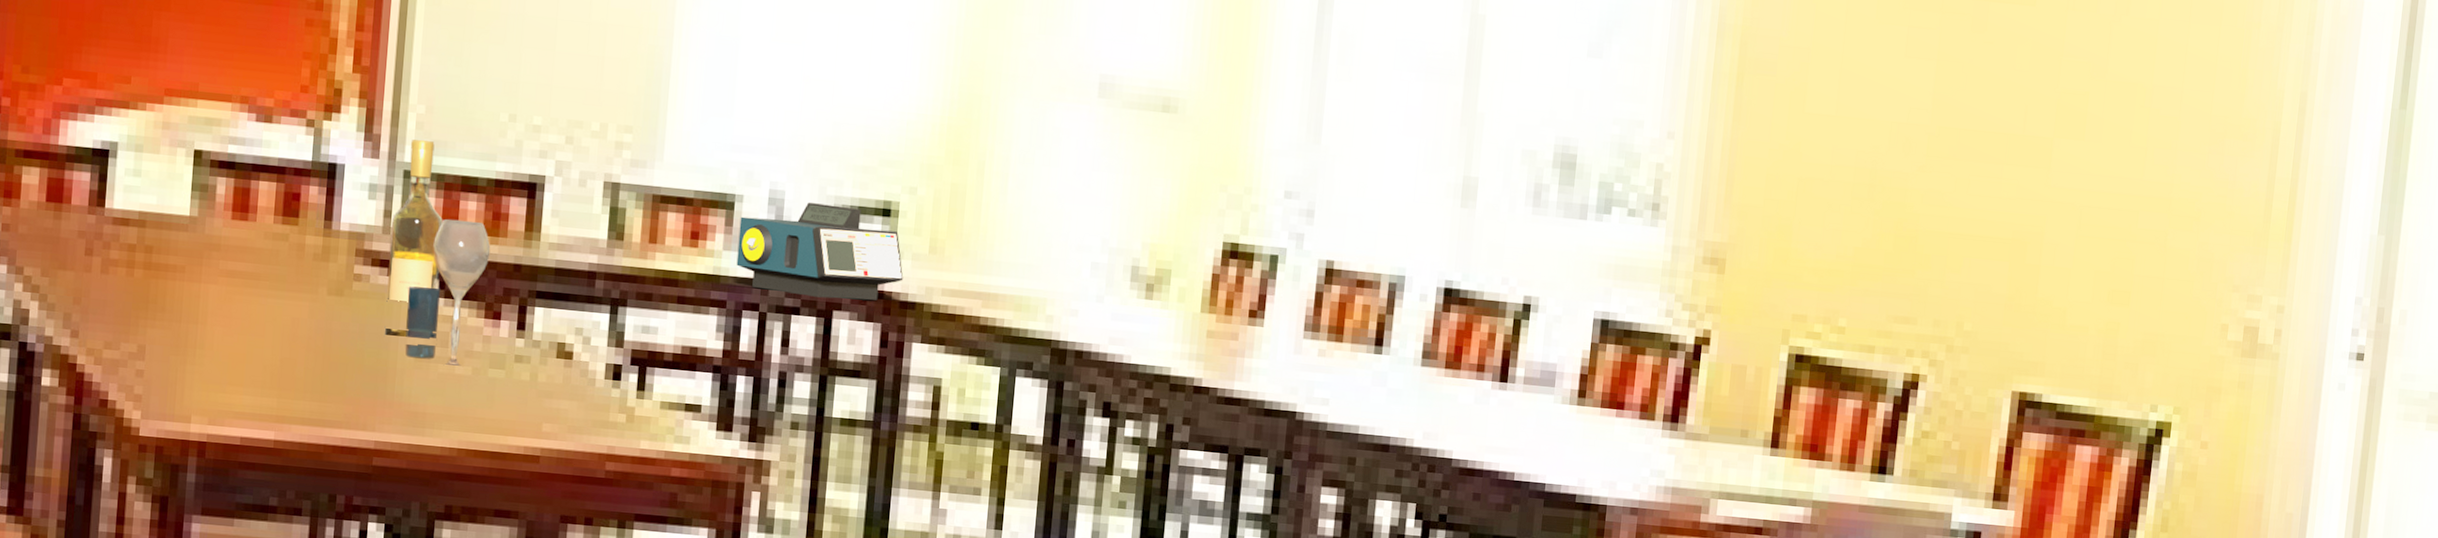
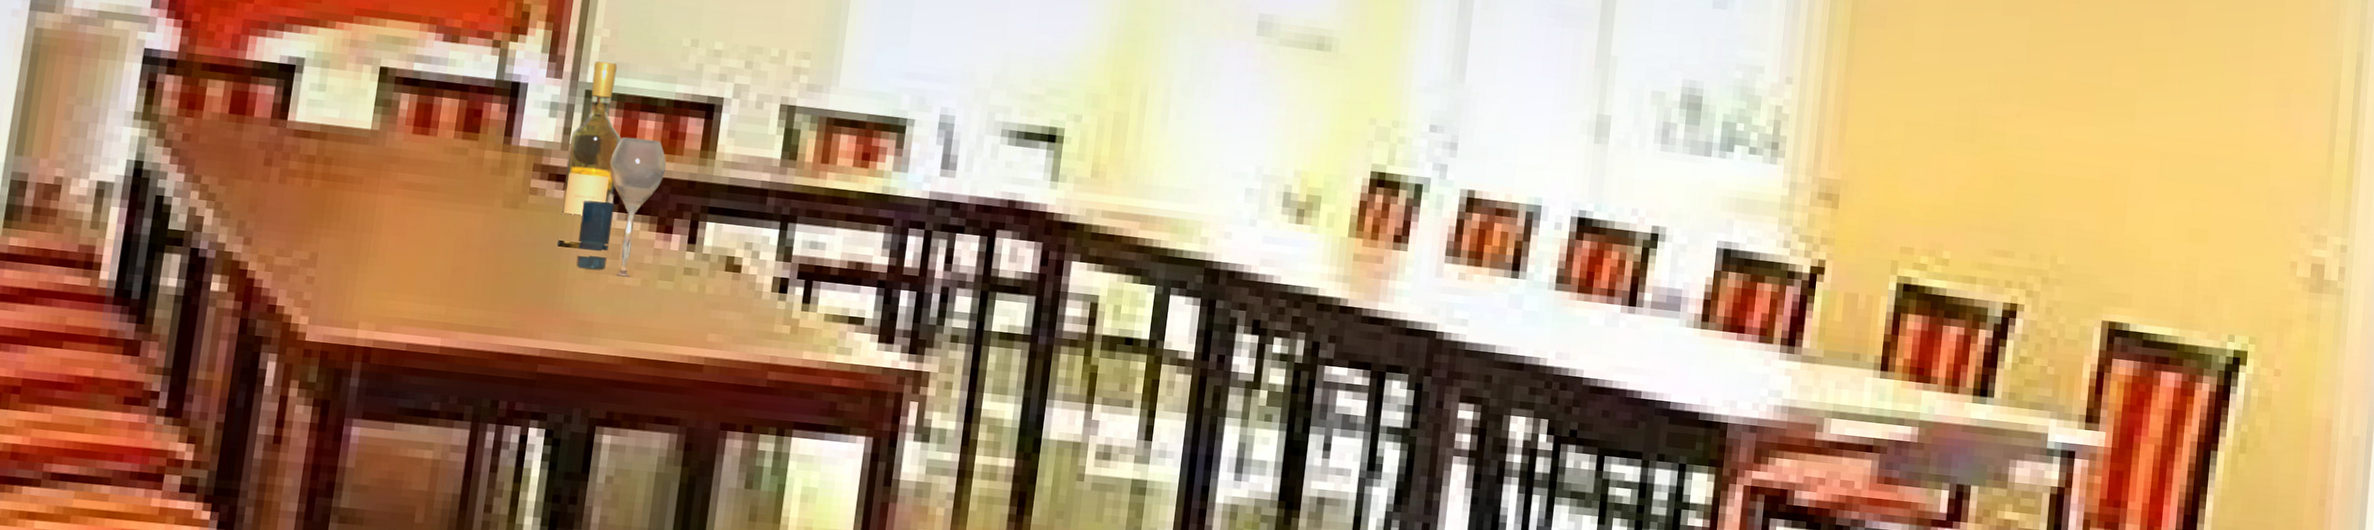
projector: present [736,203,904,301] -> none [905,128,1066,221]

